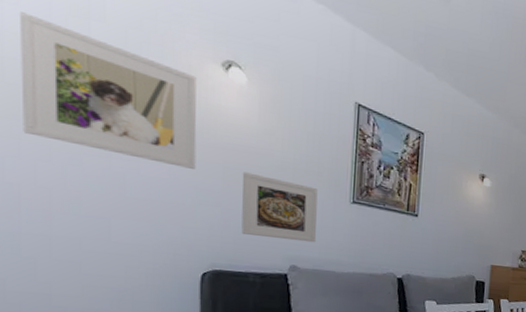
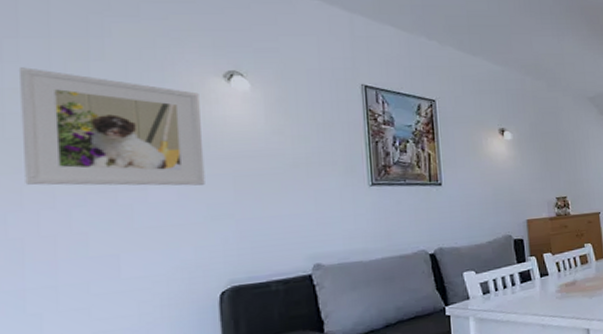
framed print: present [241,172,318,243] -> none [253,176,339,242]

